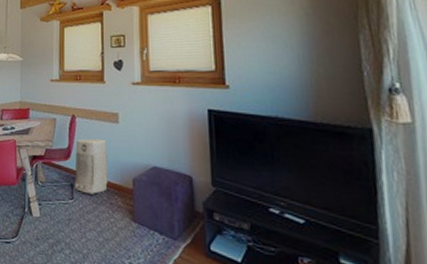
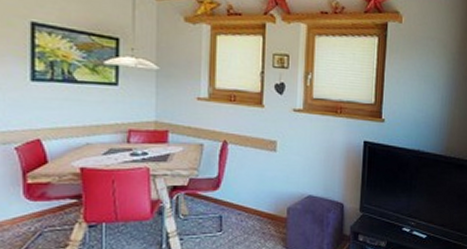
air purifier: present [74,138,108,194] -> none [224,167,263,225]

